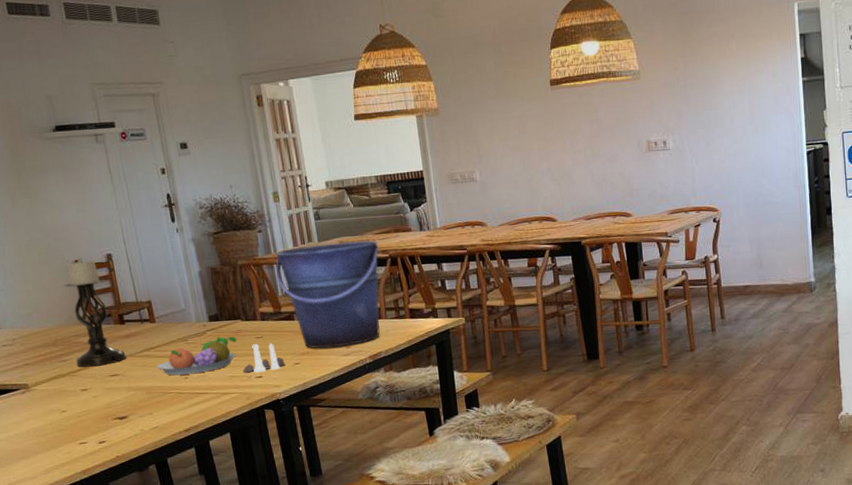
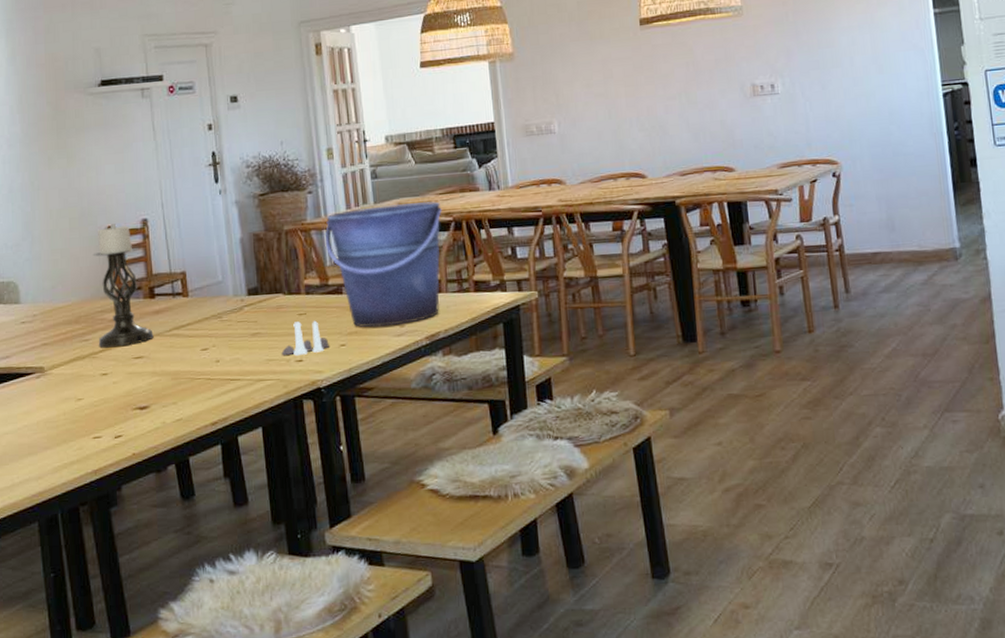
fruit bowl: present [156,337,237,376] -> none [186,313,277,358]

